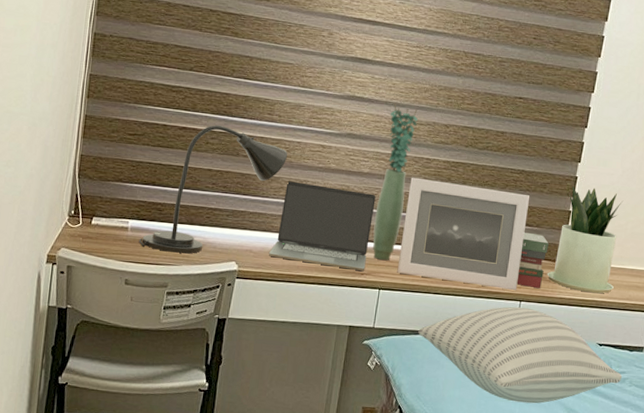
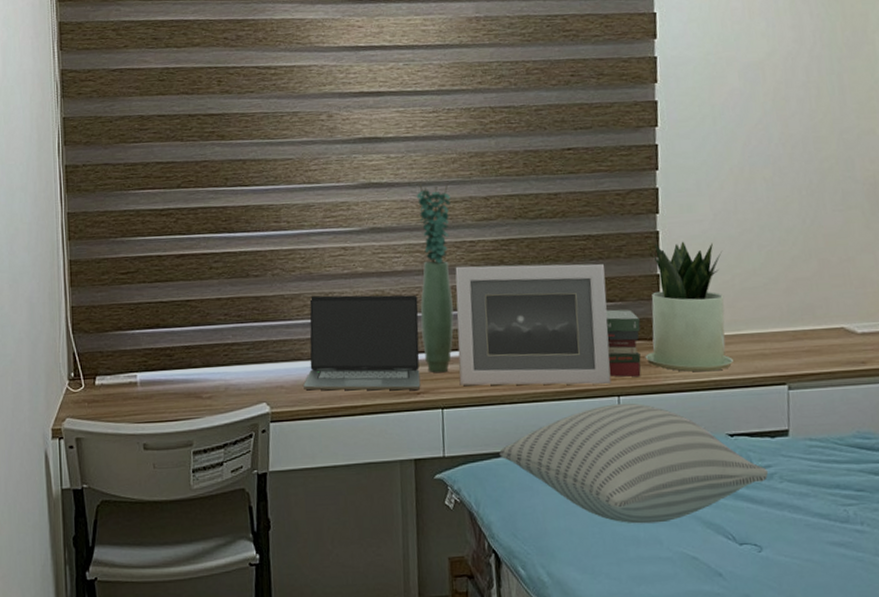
desk lamp: present [138,124,288,254] -> none [151,244,306,404]

